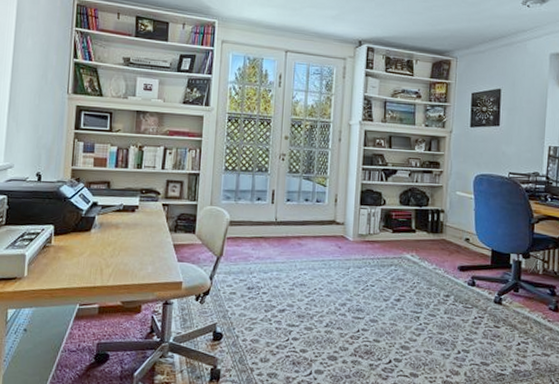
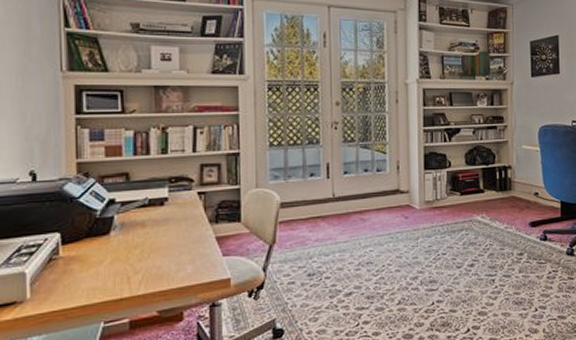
books: none [401,97,431,124] -> present [460,49,490,78]

